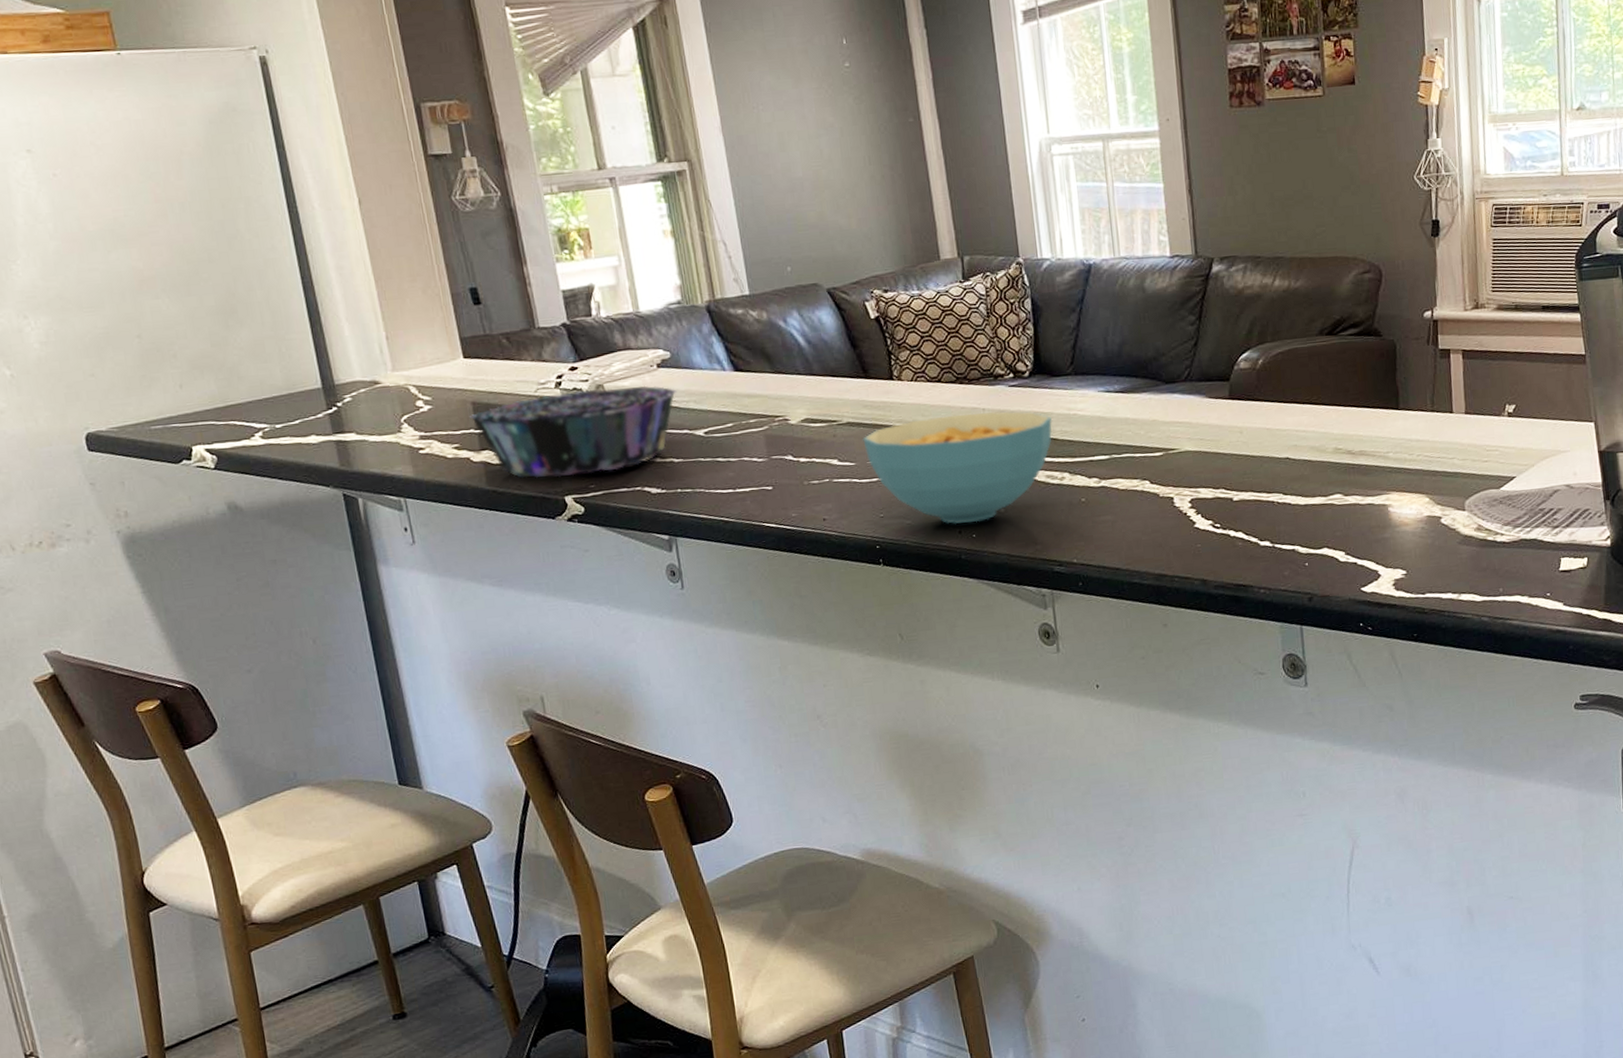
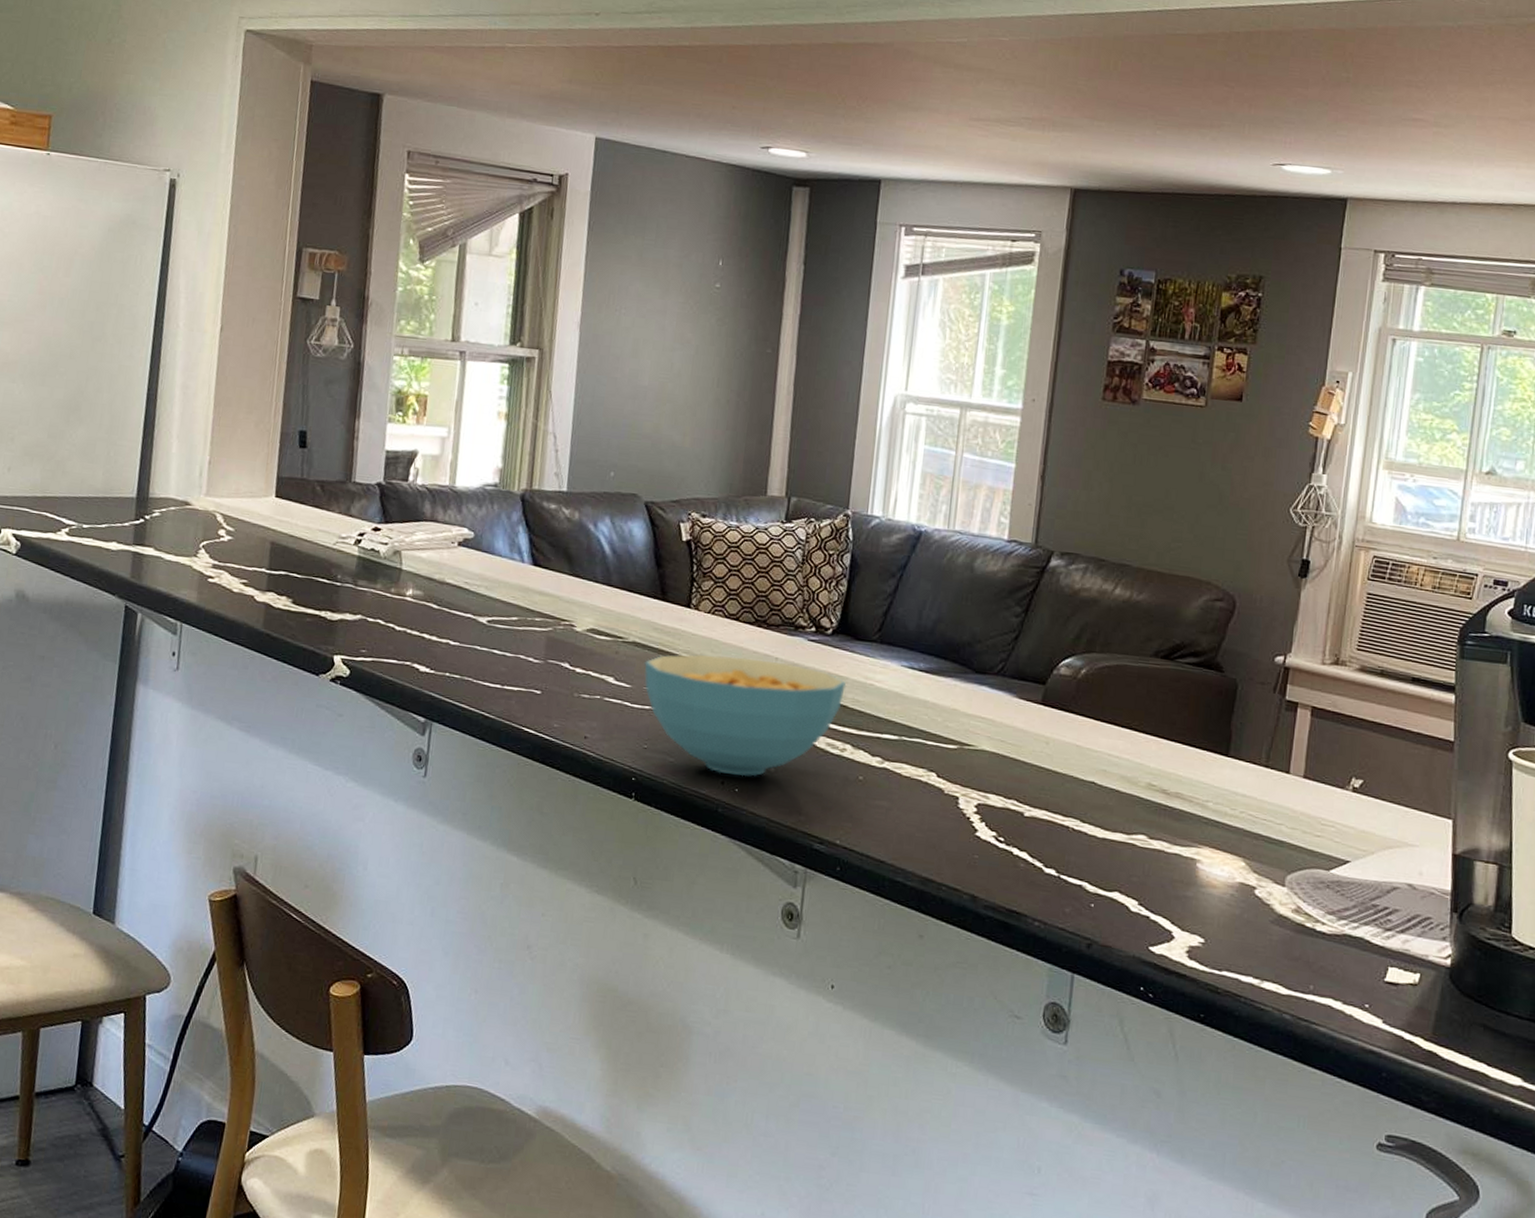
decorative bowl: present [470,385,677,479] -> none [265,549,471,640]

